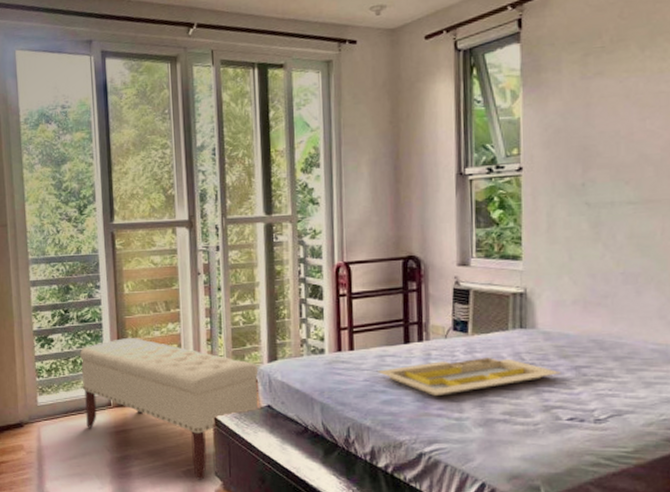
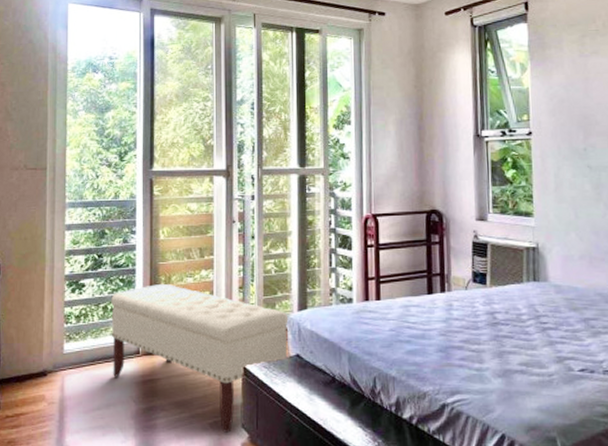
serving tray: present [376,357,562,397] -> none [402,309,572,347]

